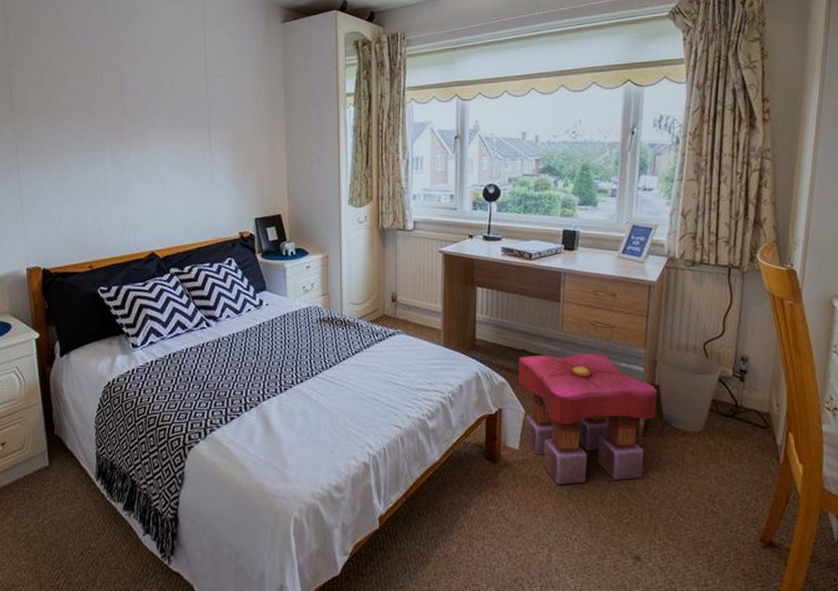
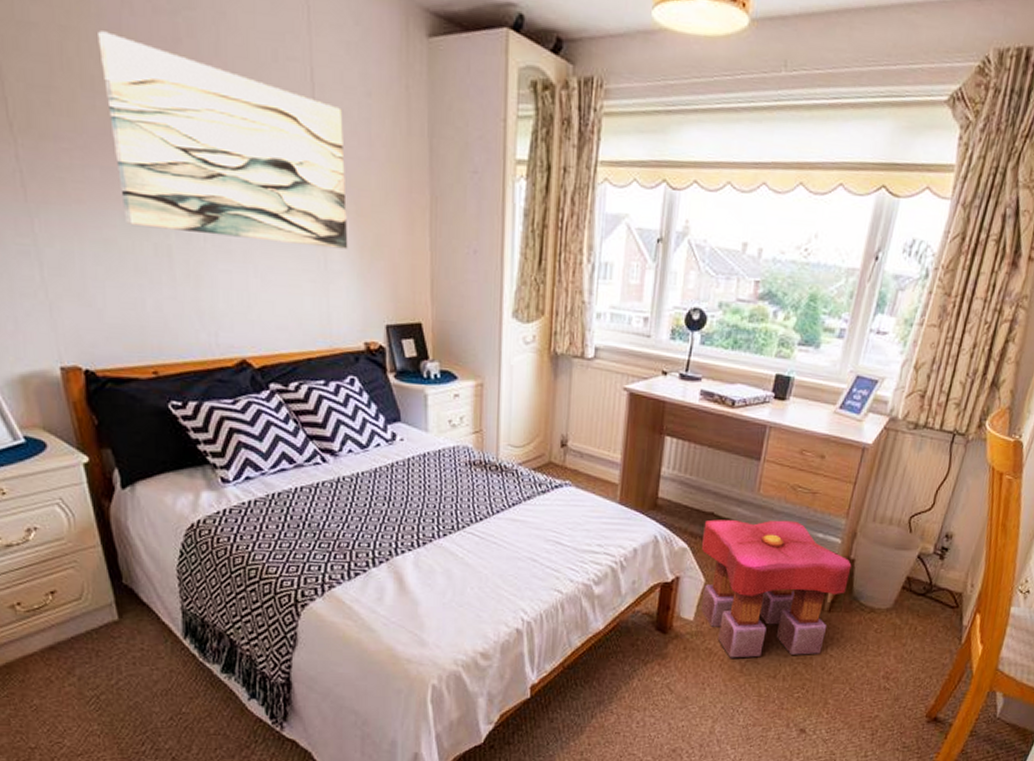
wall art: none [71,47,228,167] -> present [98,31,348,249]

